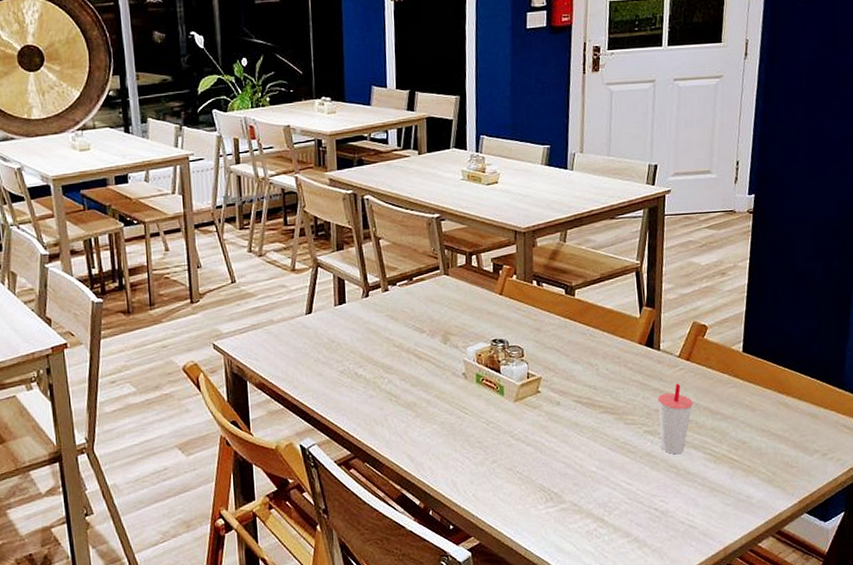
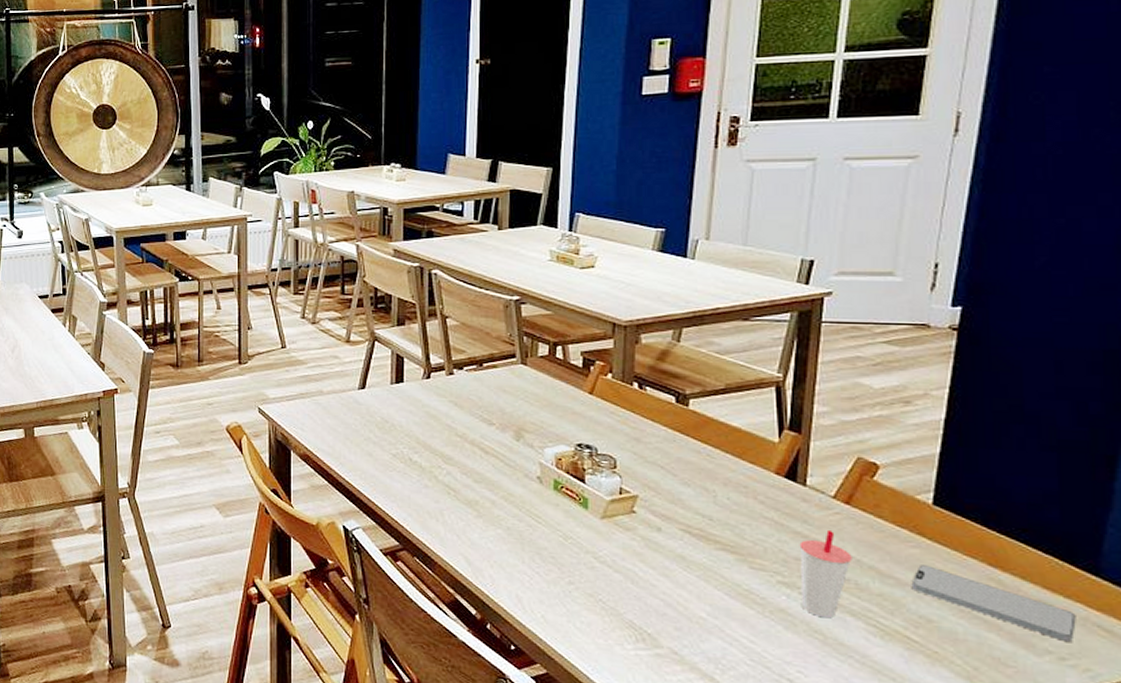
smartphone: none [731,400,832,441] -> present [911,565,1076,642]

